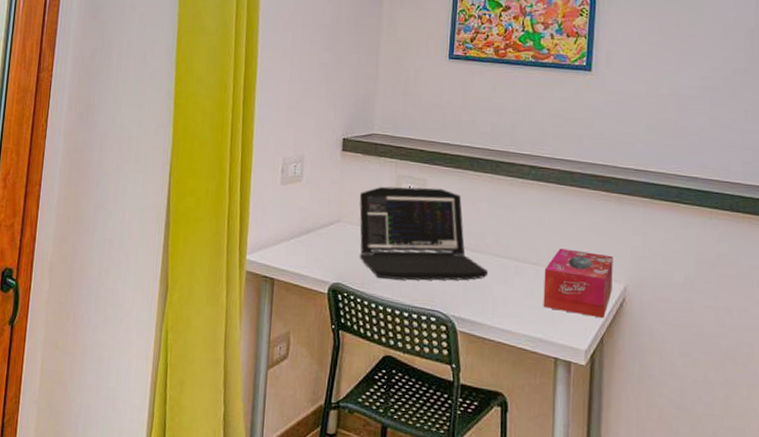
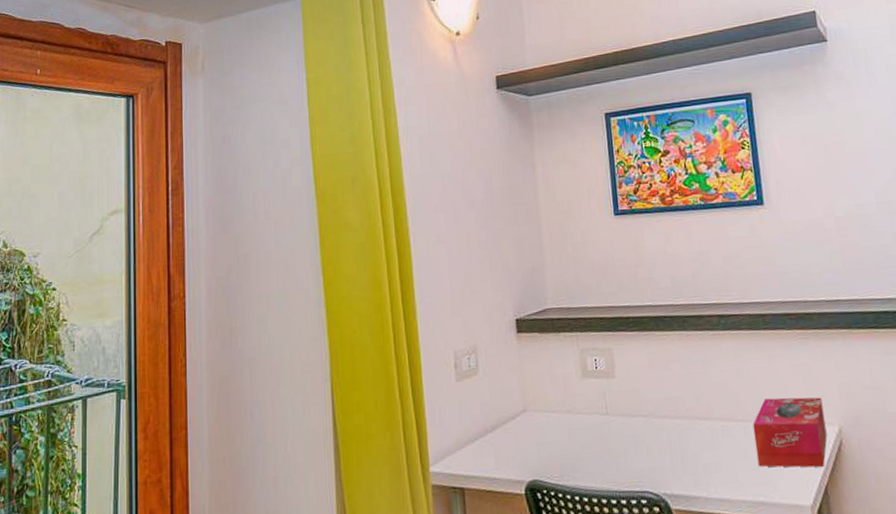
laptop: present [359,186,489,281] -> none [543,356,695,466]

